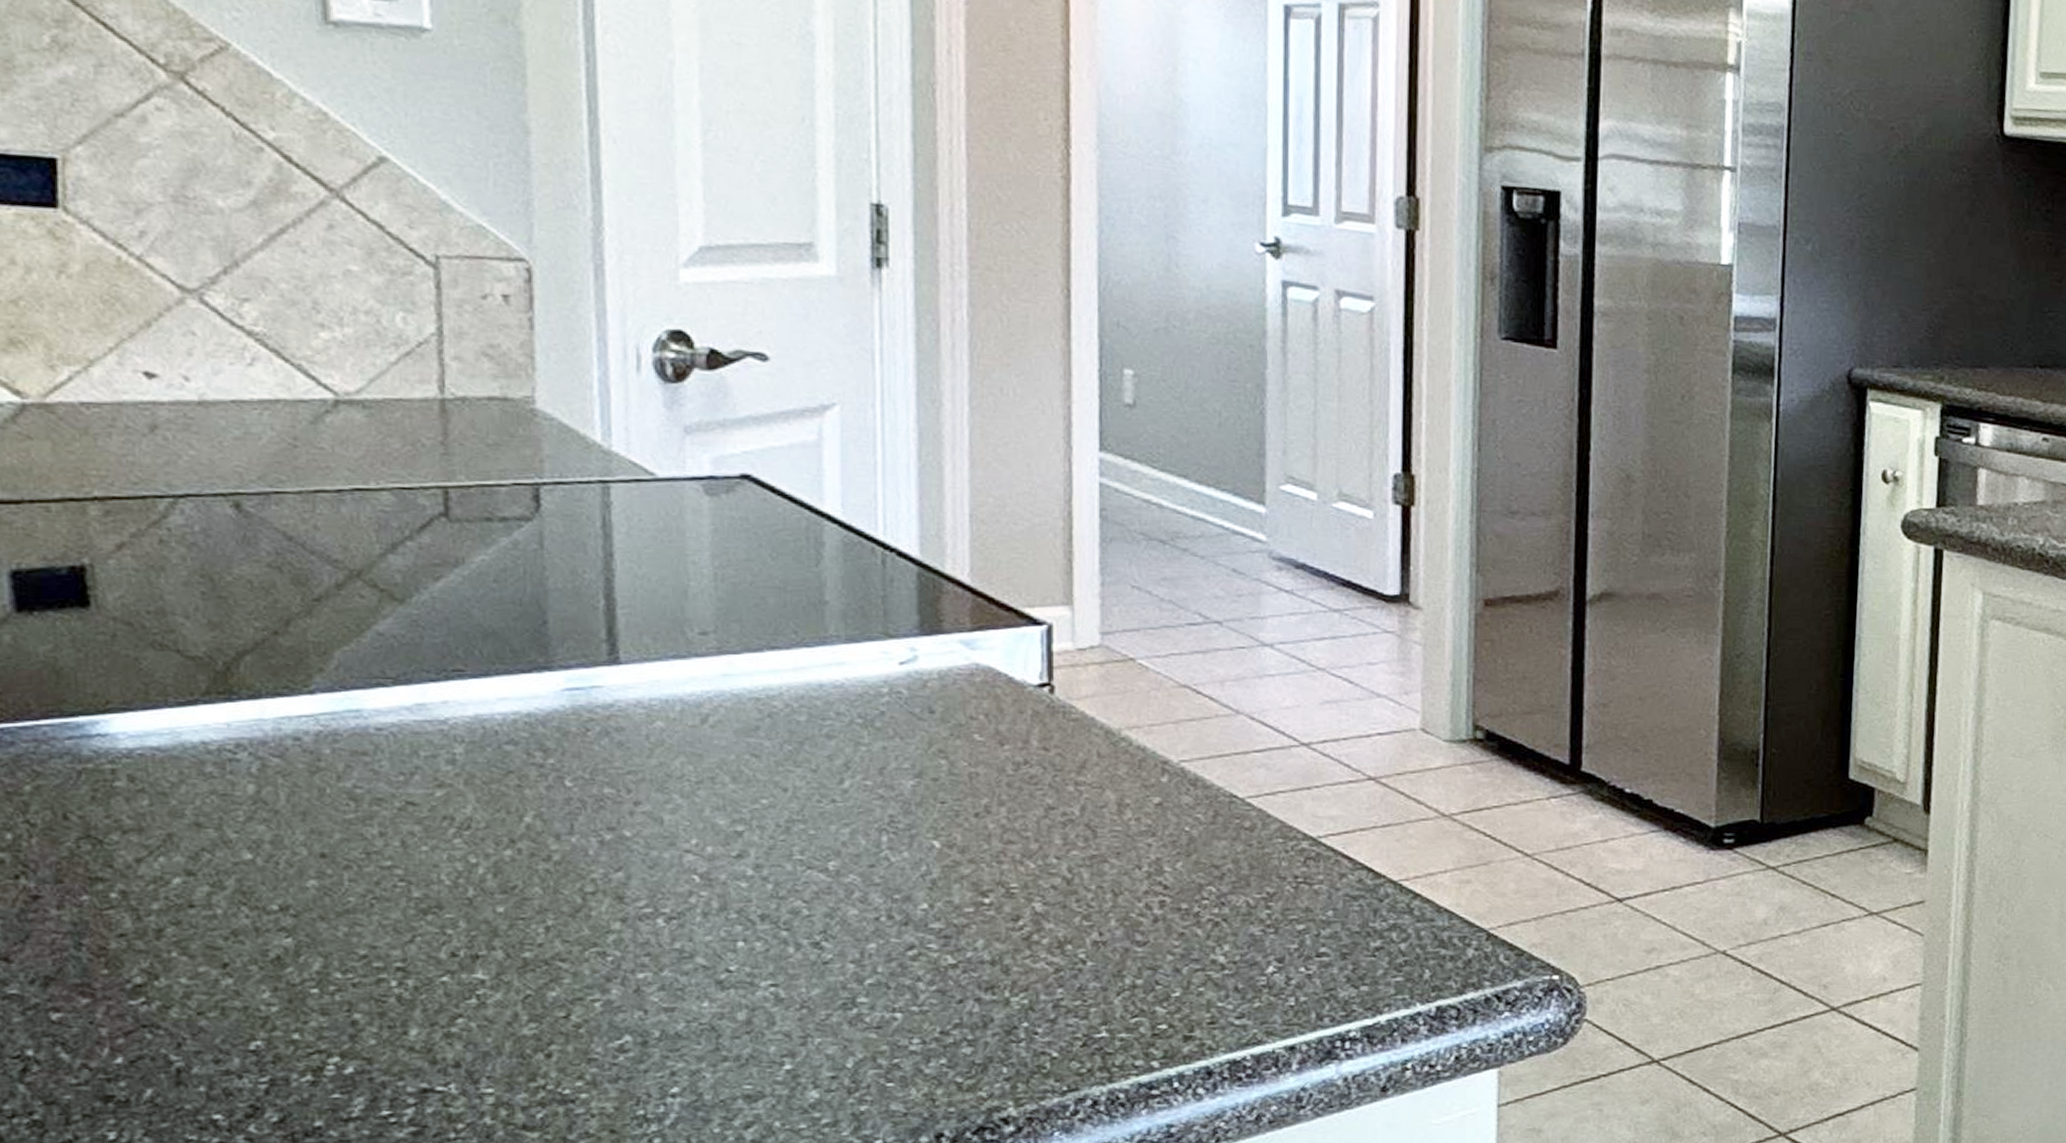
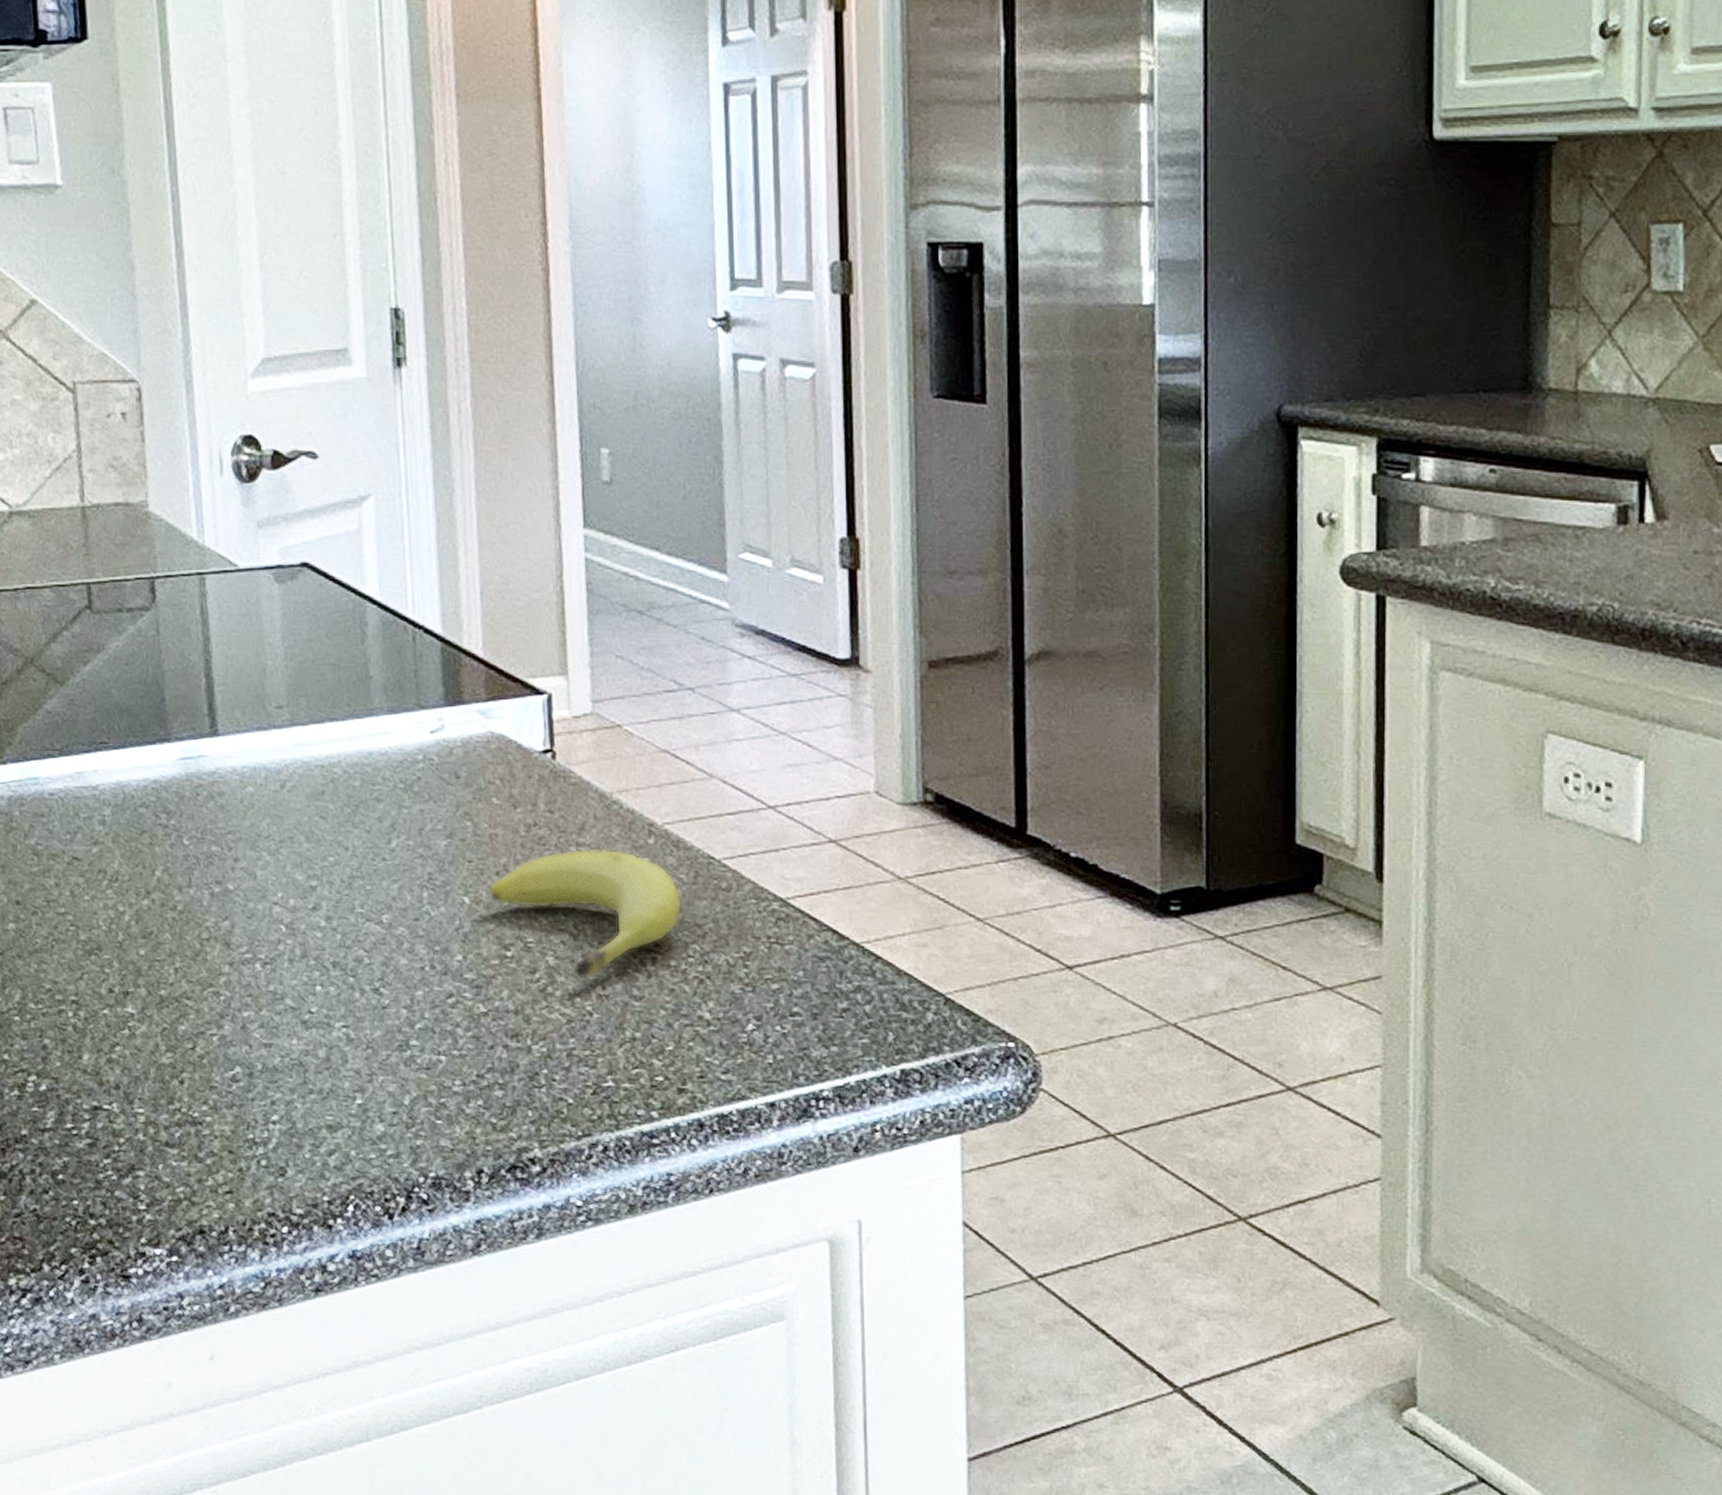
fruit: none [964,788,1197,927] -> present [488,848,682,981]

